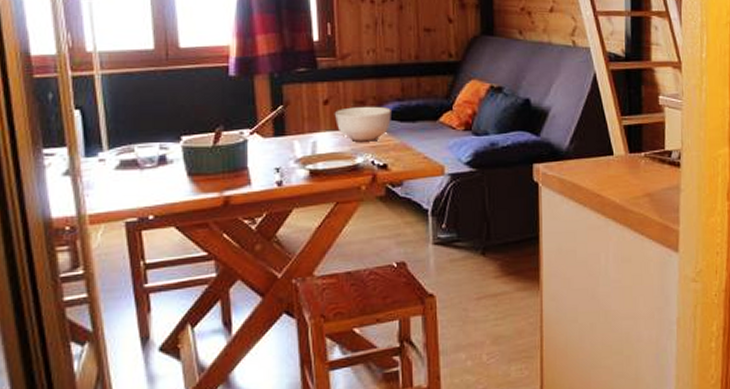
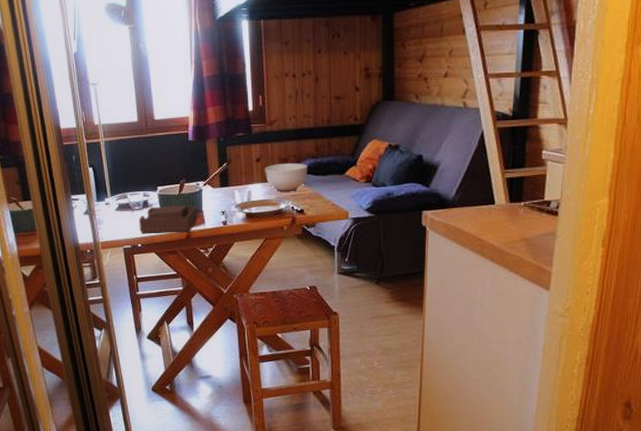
napkin holder: none [151,161,241,200] -> present [139,205,198,233]

